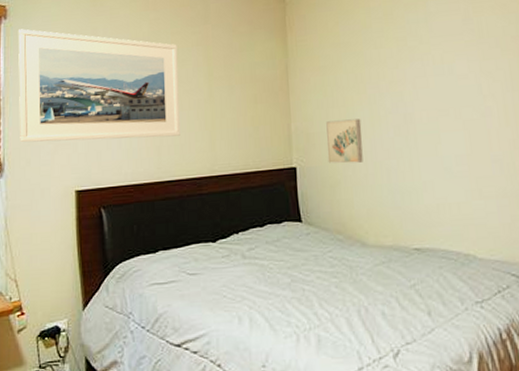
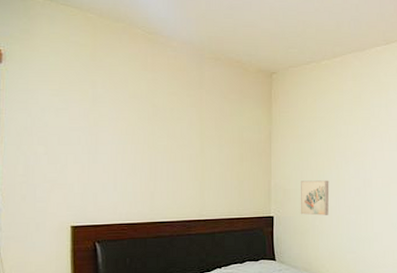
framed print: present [17,29,180,143] -> none [13,74,173,184]

